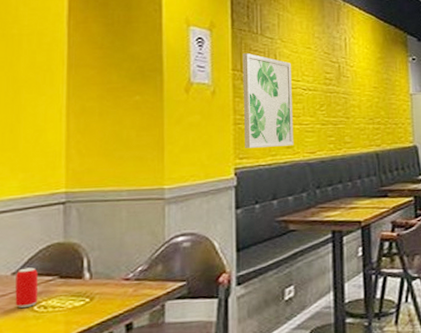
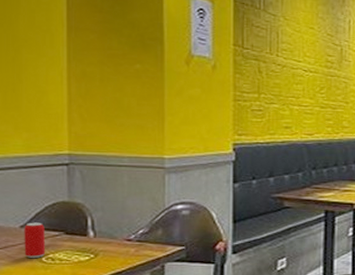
wall art: present [242,53,294,149] -> none [243,29,293,126]

